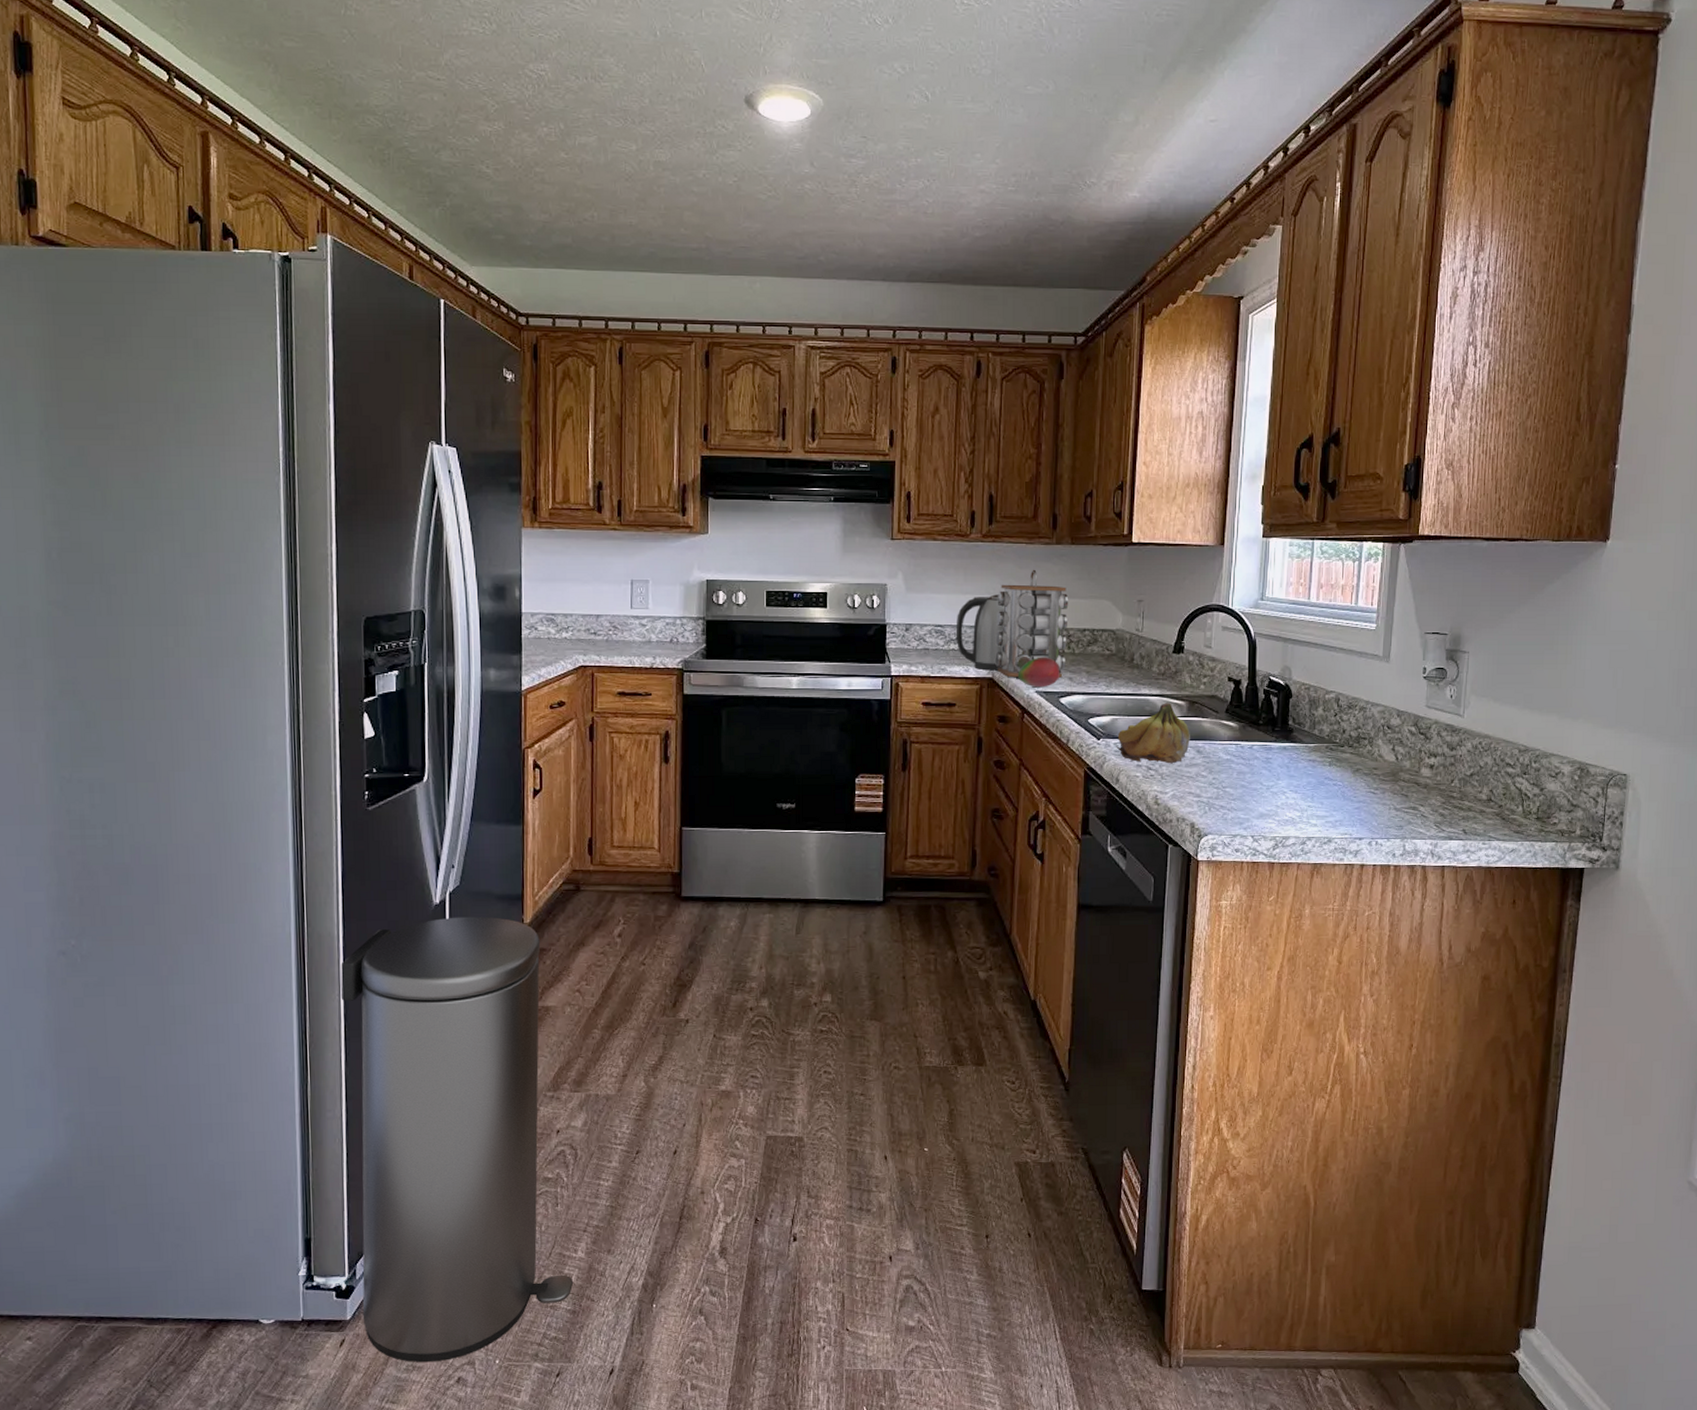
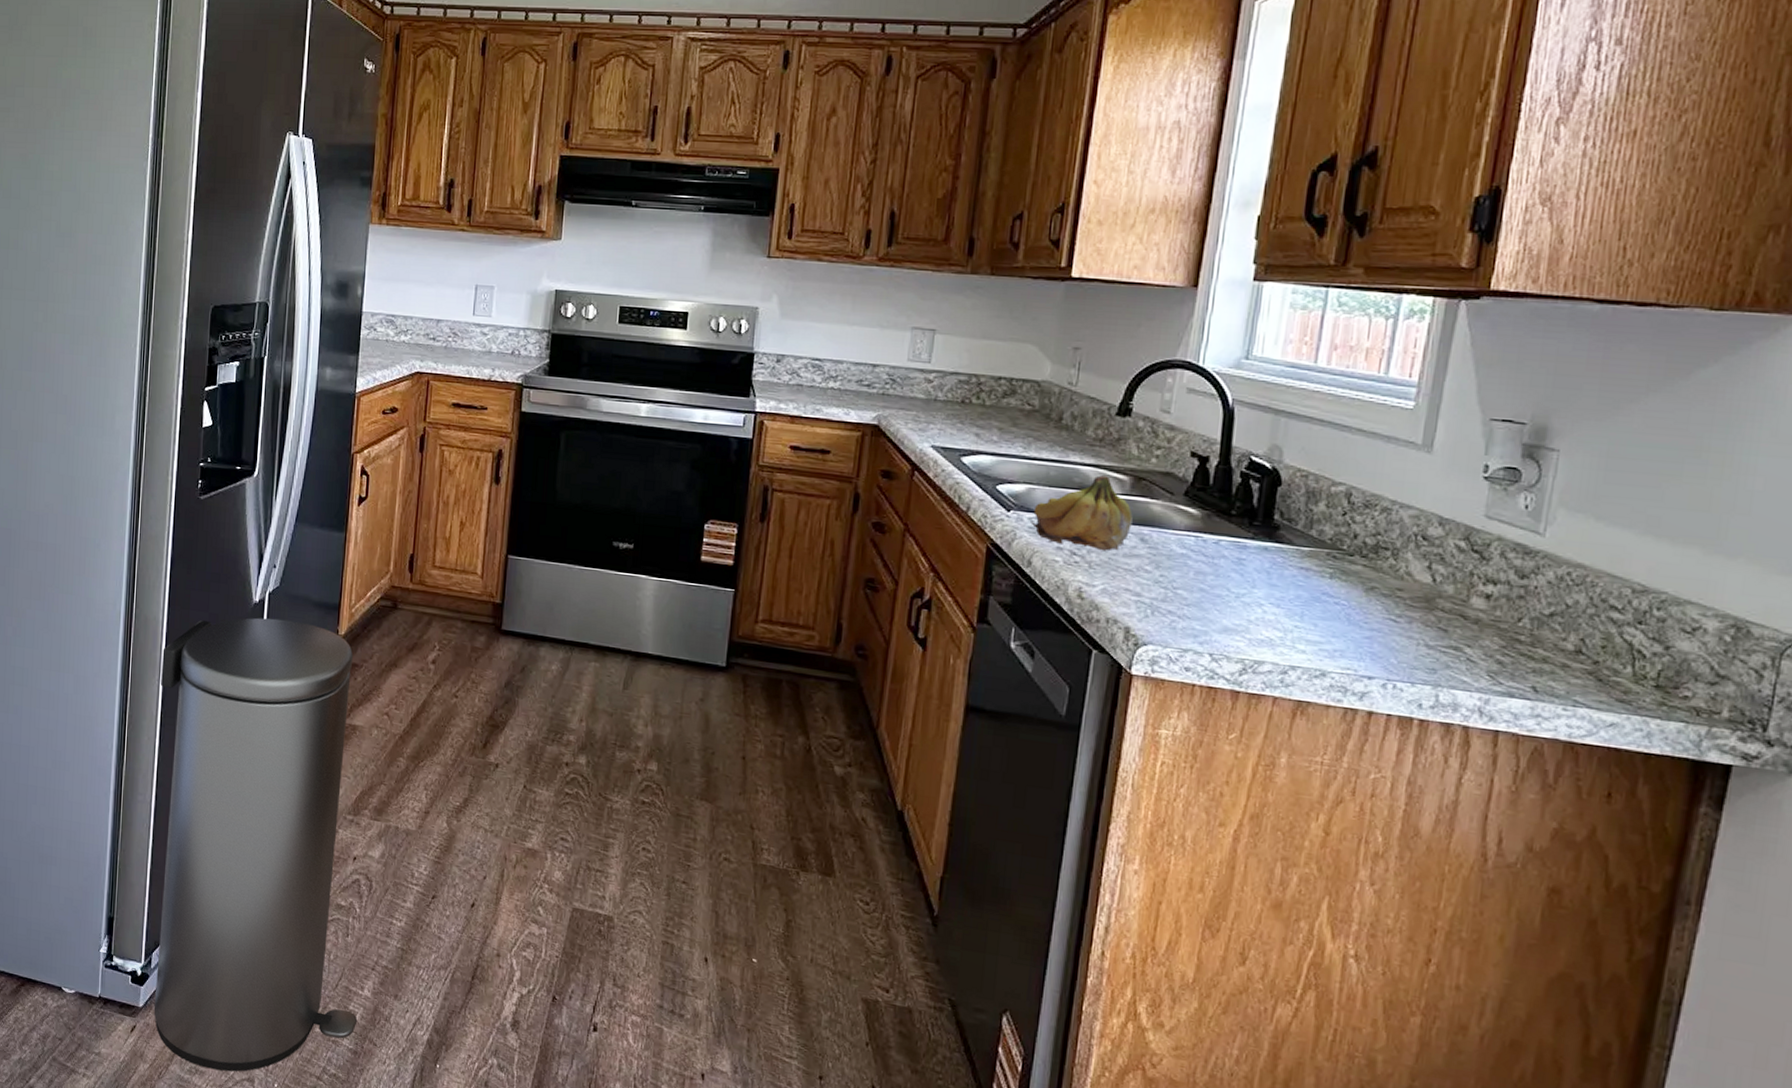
kettle: present [955,594,1005,671] -> none [836,328,901,417]
spice rack: present [995,569,1069,678] -> none [882,301,983,433]
fruit: present [1017,657,1062,688] -> none [909,405,967,443]

